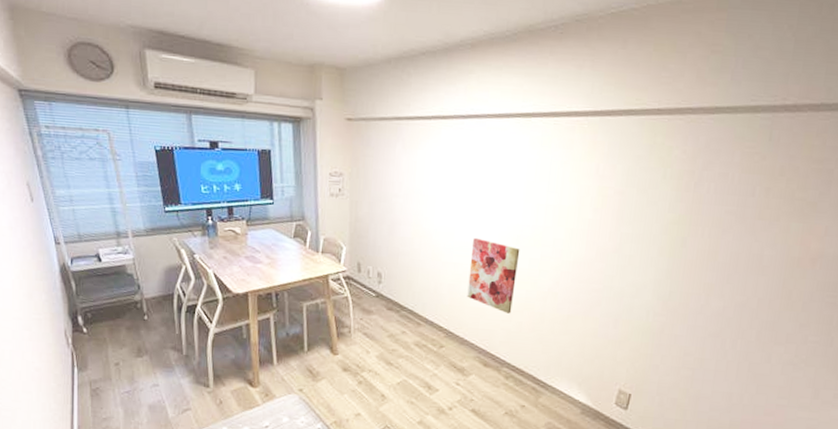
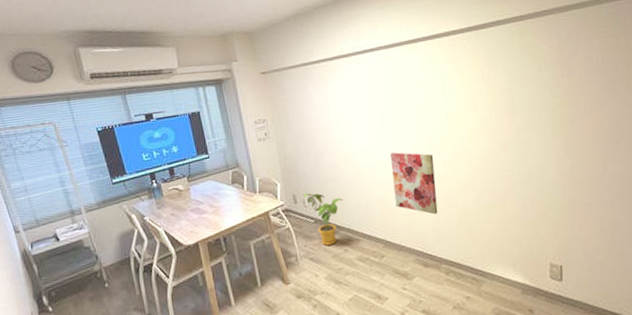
house plant: none [368,264,411,324] -> present [303,193,343,246]

